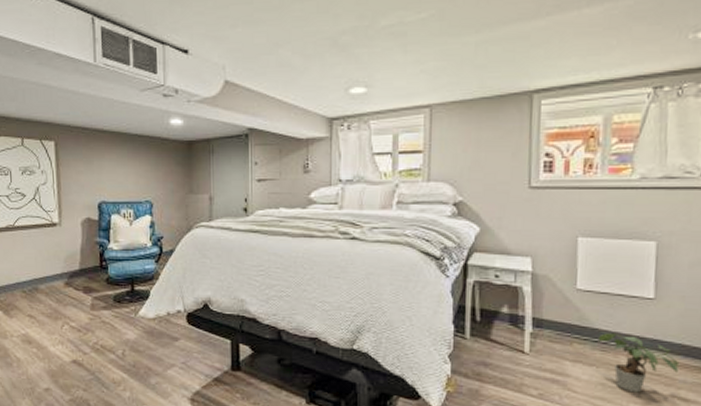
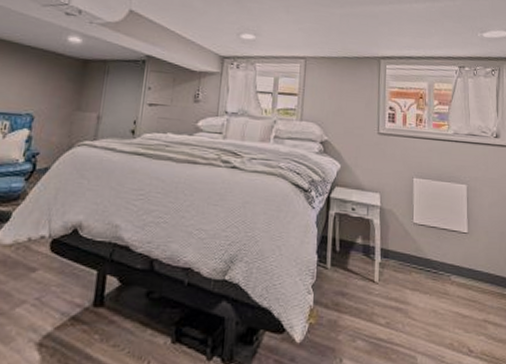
potted plant: present [598,333,680,393] -> none [430,263,488,319]

